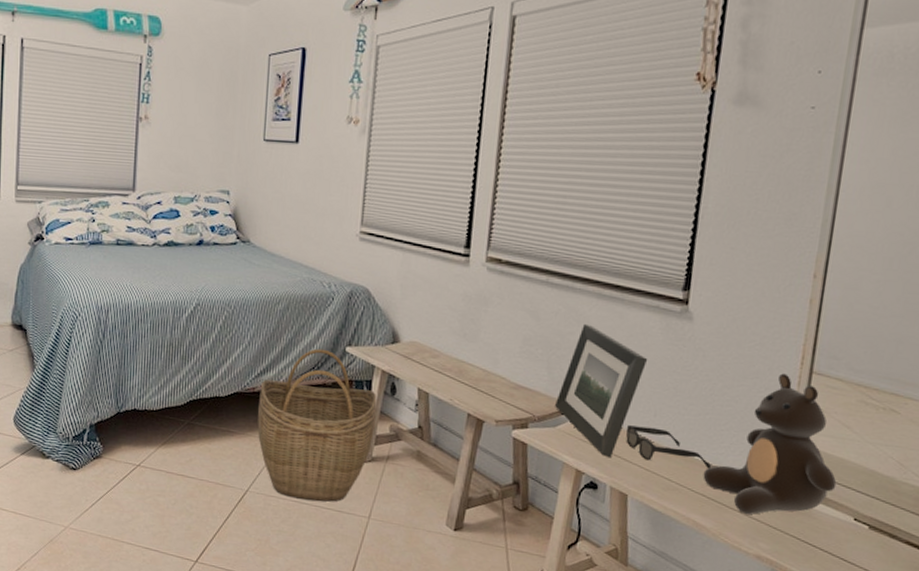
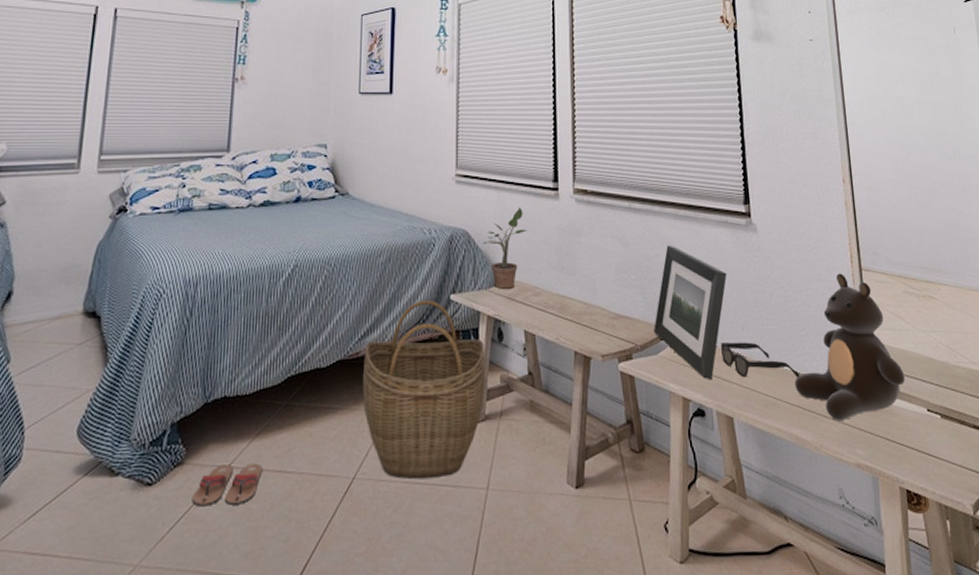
flip-flop: none [109,463,168,496] -> present [192,463,263,507]
potted plant: none [382,270,431,348] -> present [482,207,527,289]

